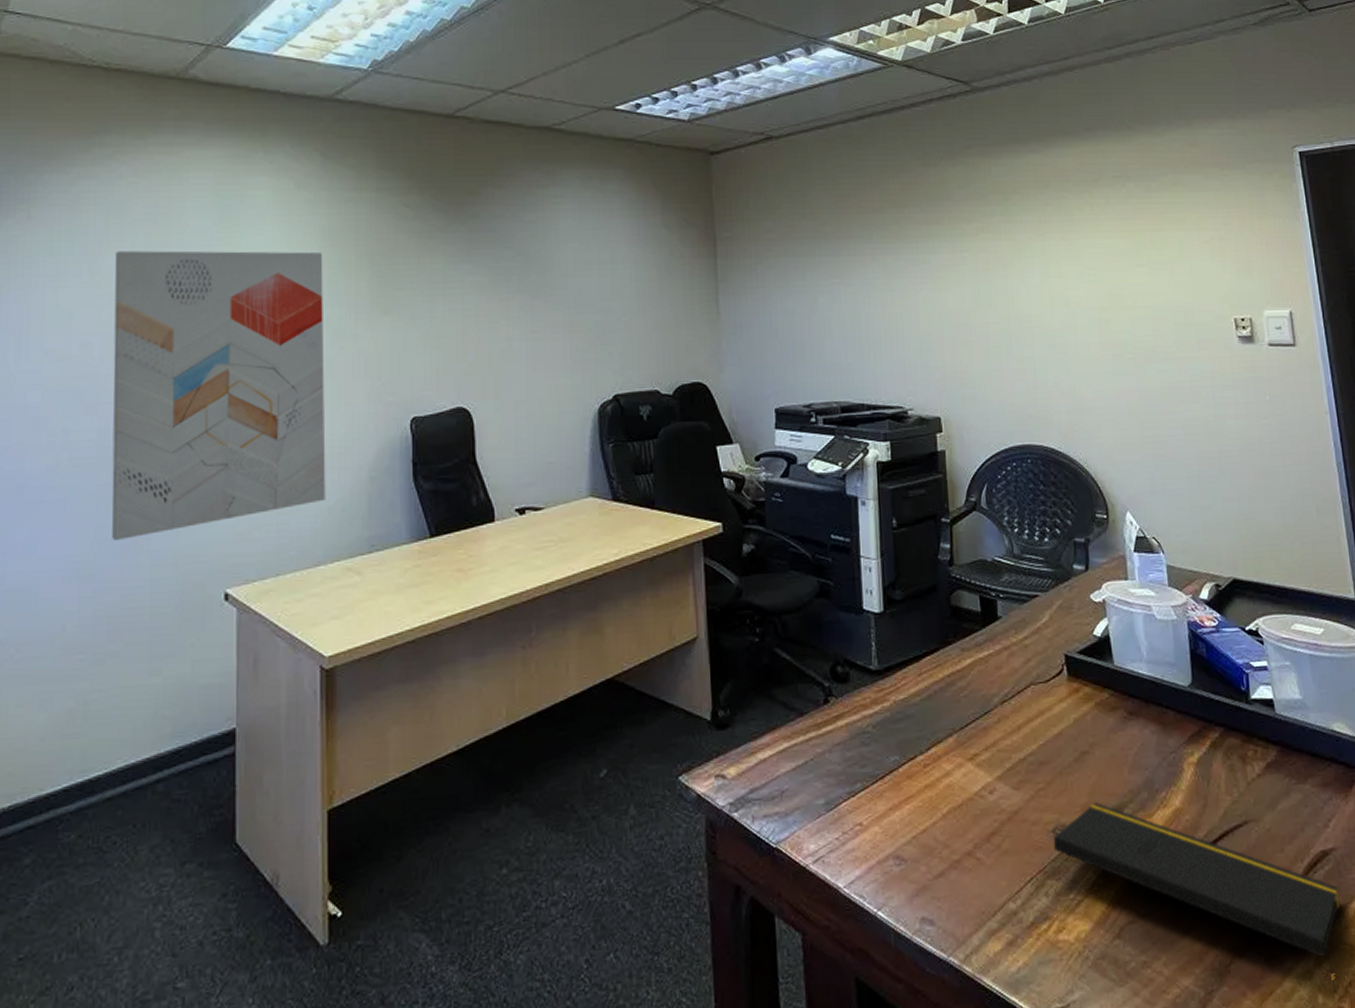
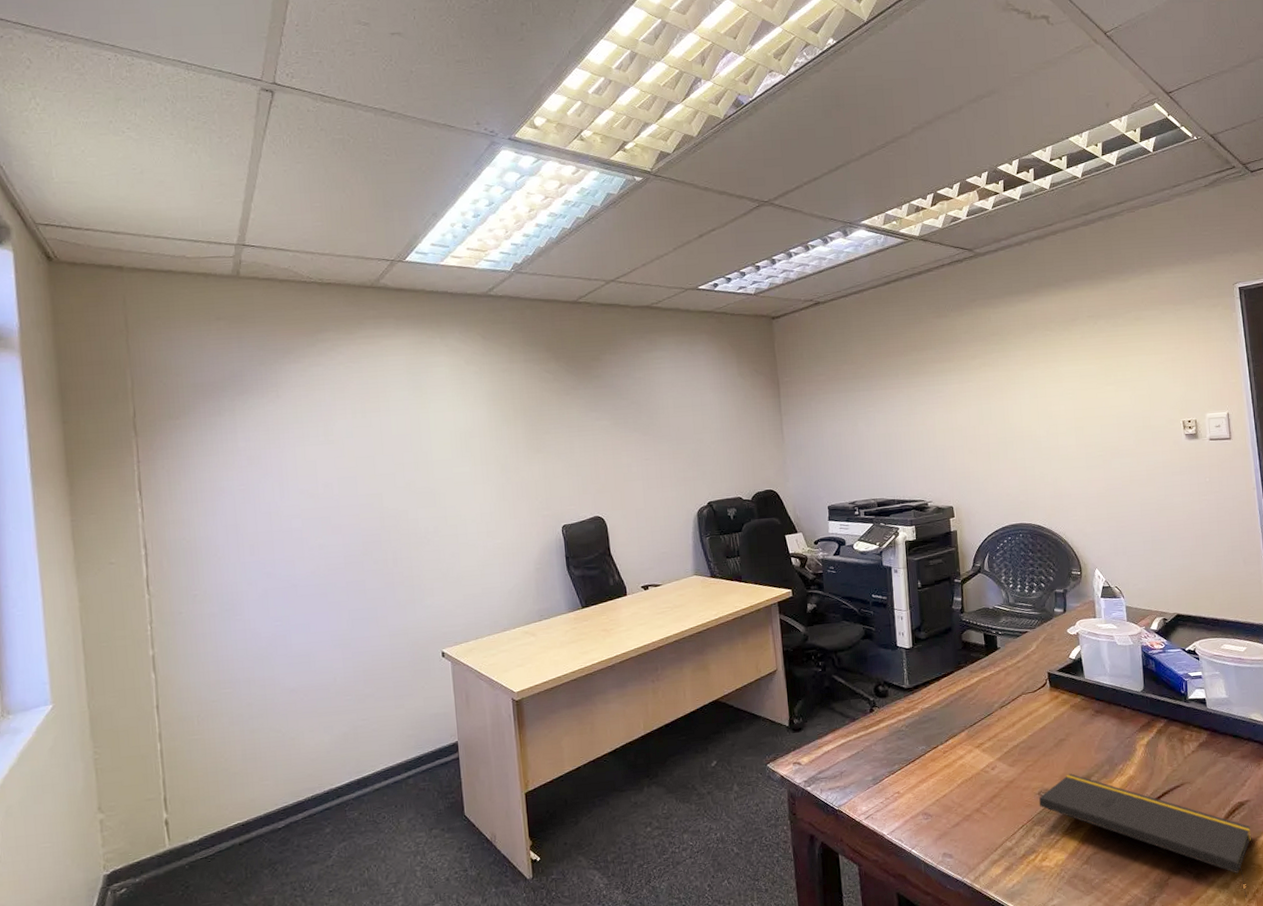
wall art: present [111,250,326,542] -> none [341,410,506,620]

